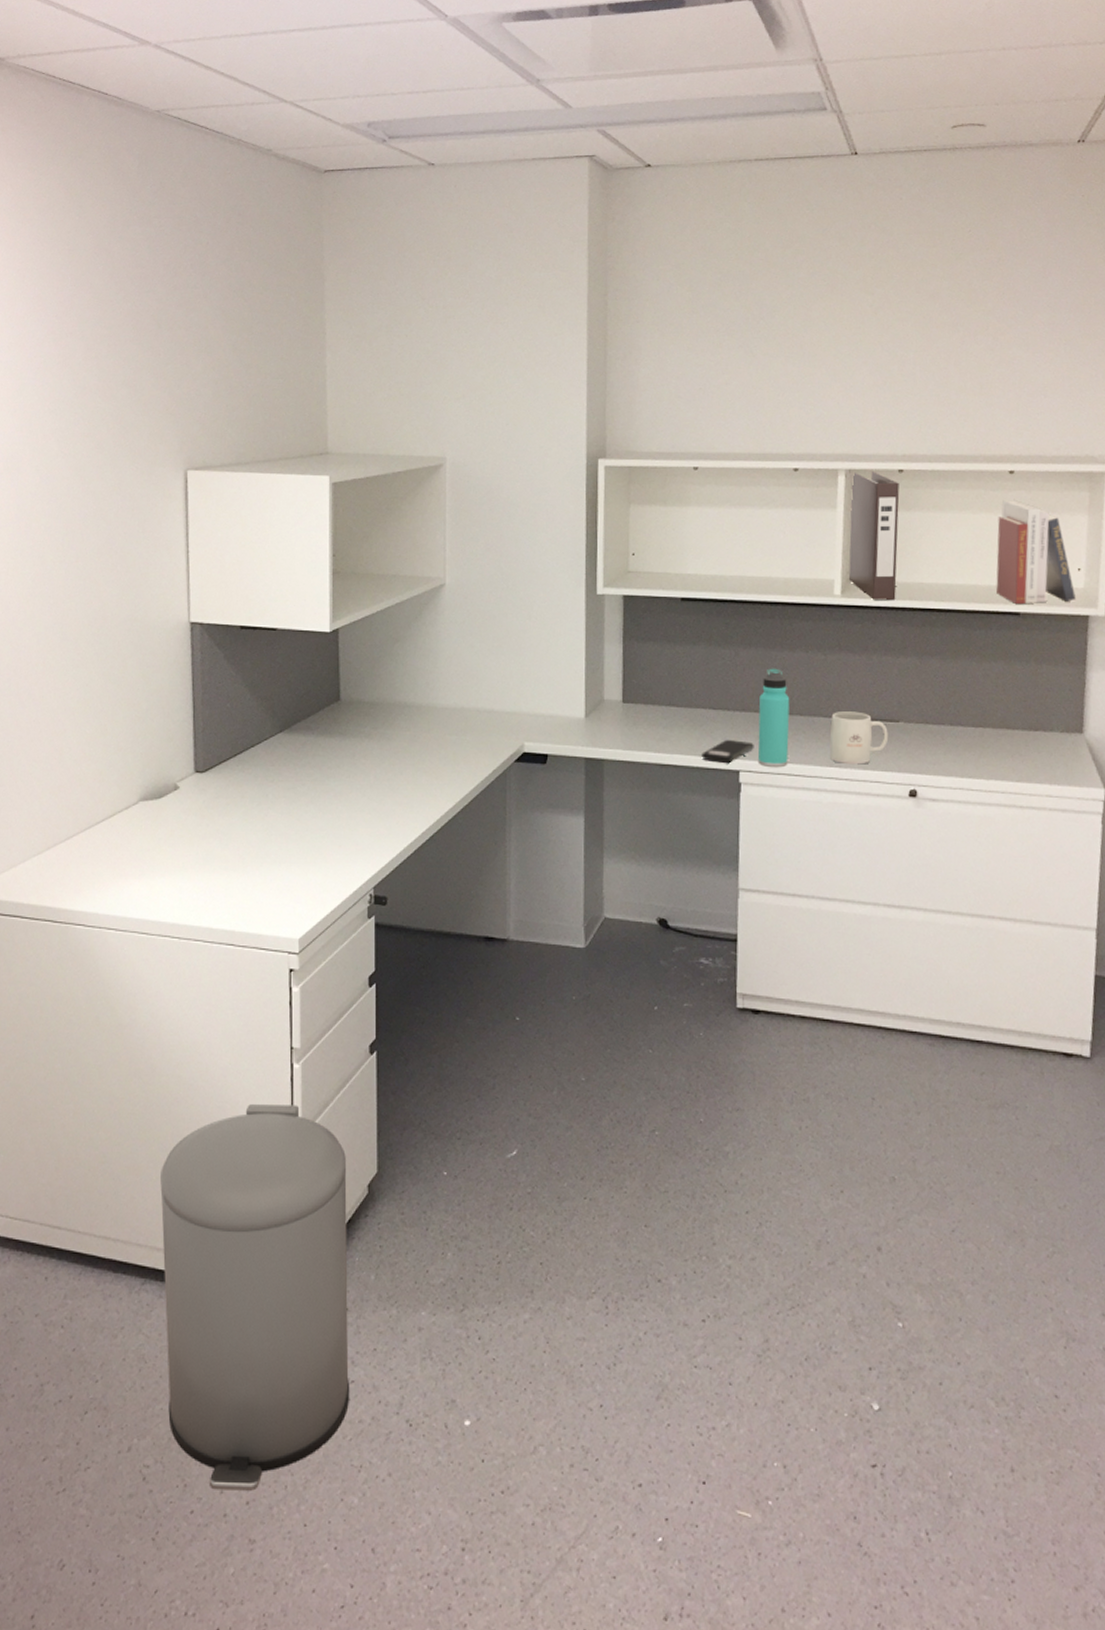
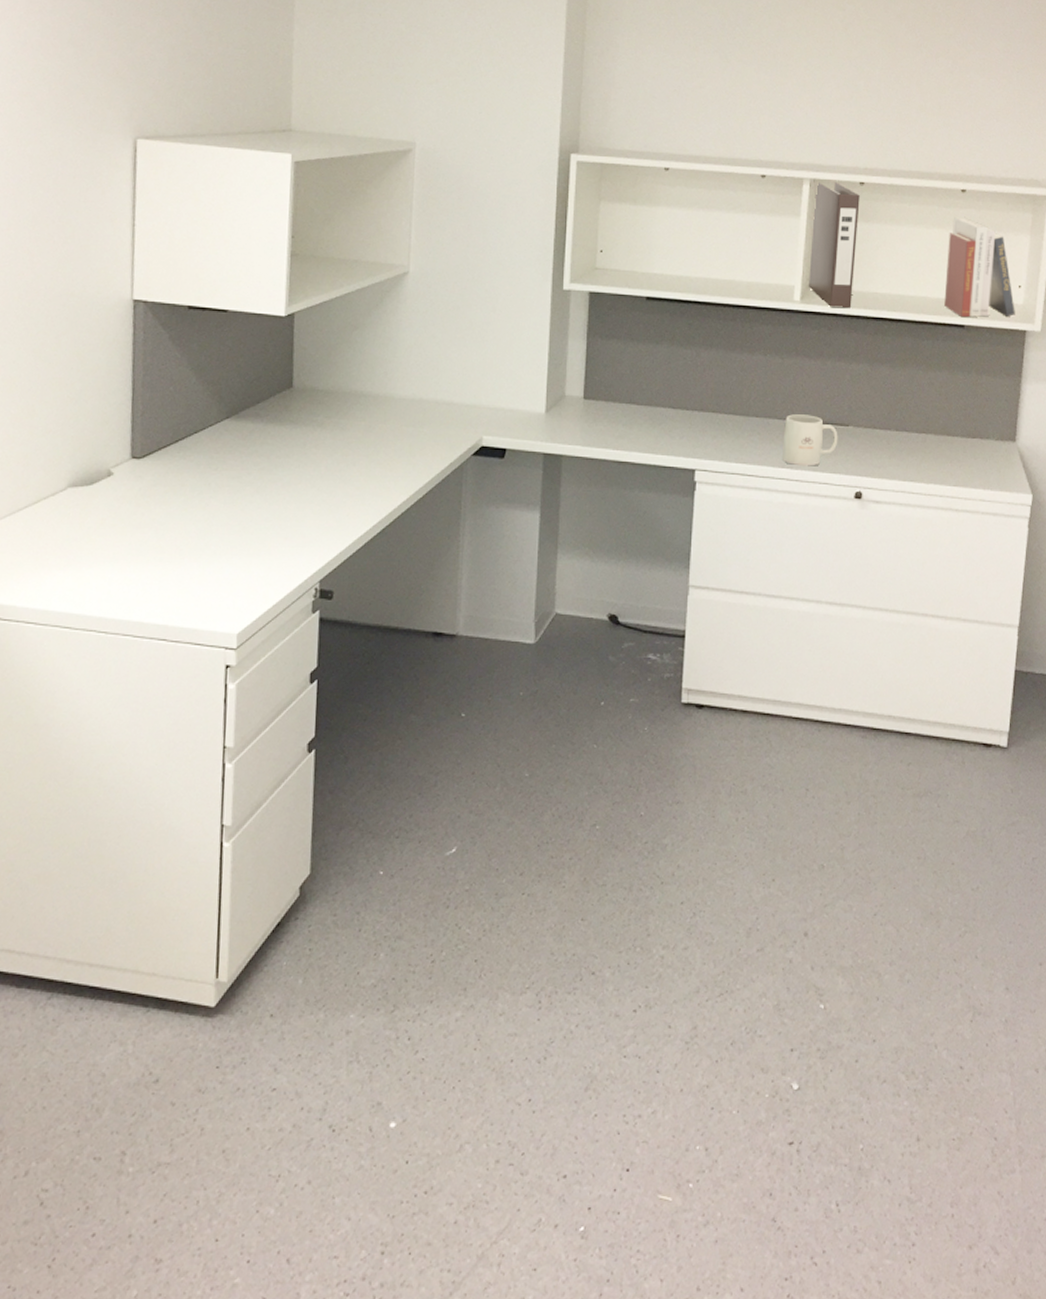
pedal bin: present [160,1104,349,1491] -> none [72,806,278,1211]
phone: present [701,739,754,763] -> none [659,438,710,461]
thermos bottle: present [757,668,790,768] -> none [713,369,747,468]

